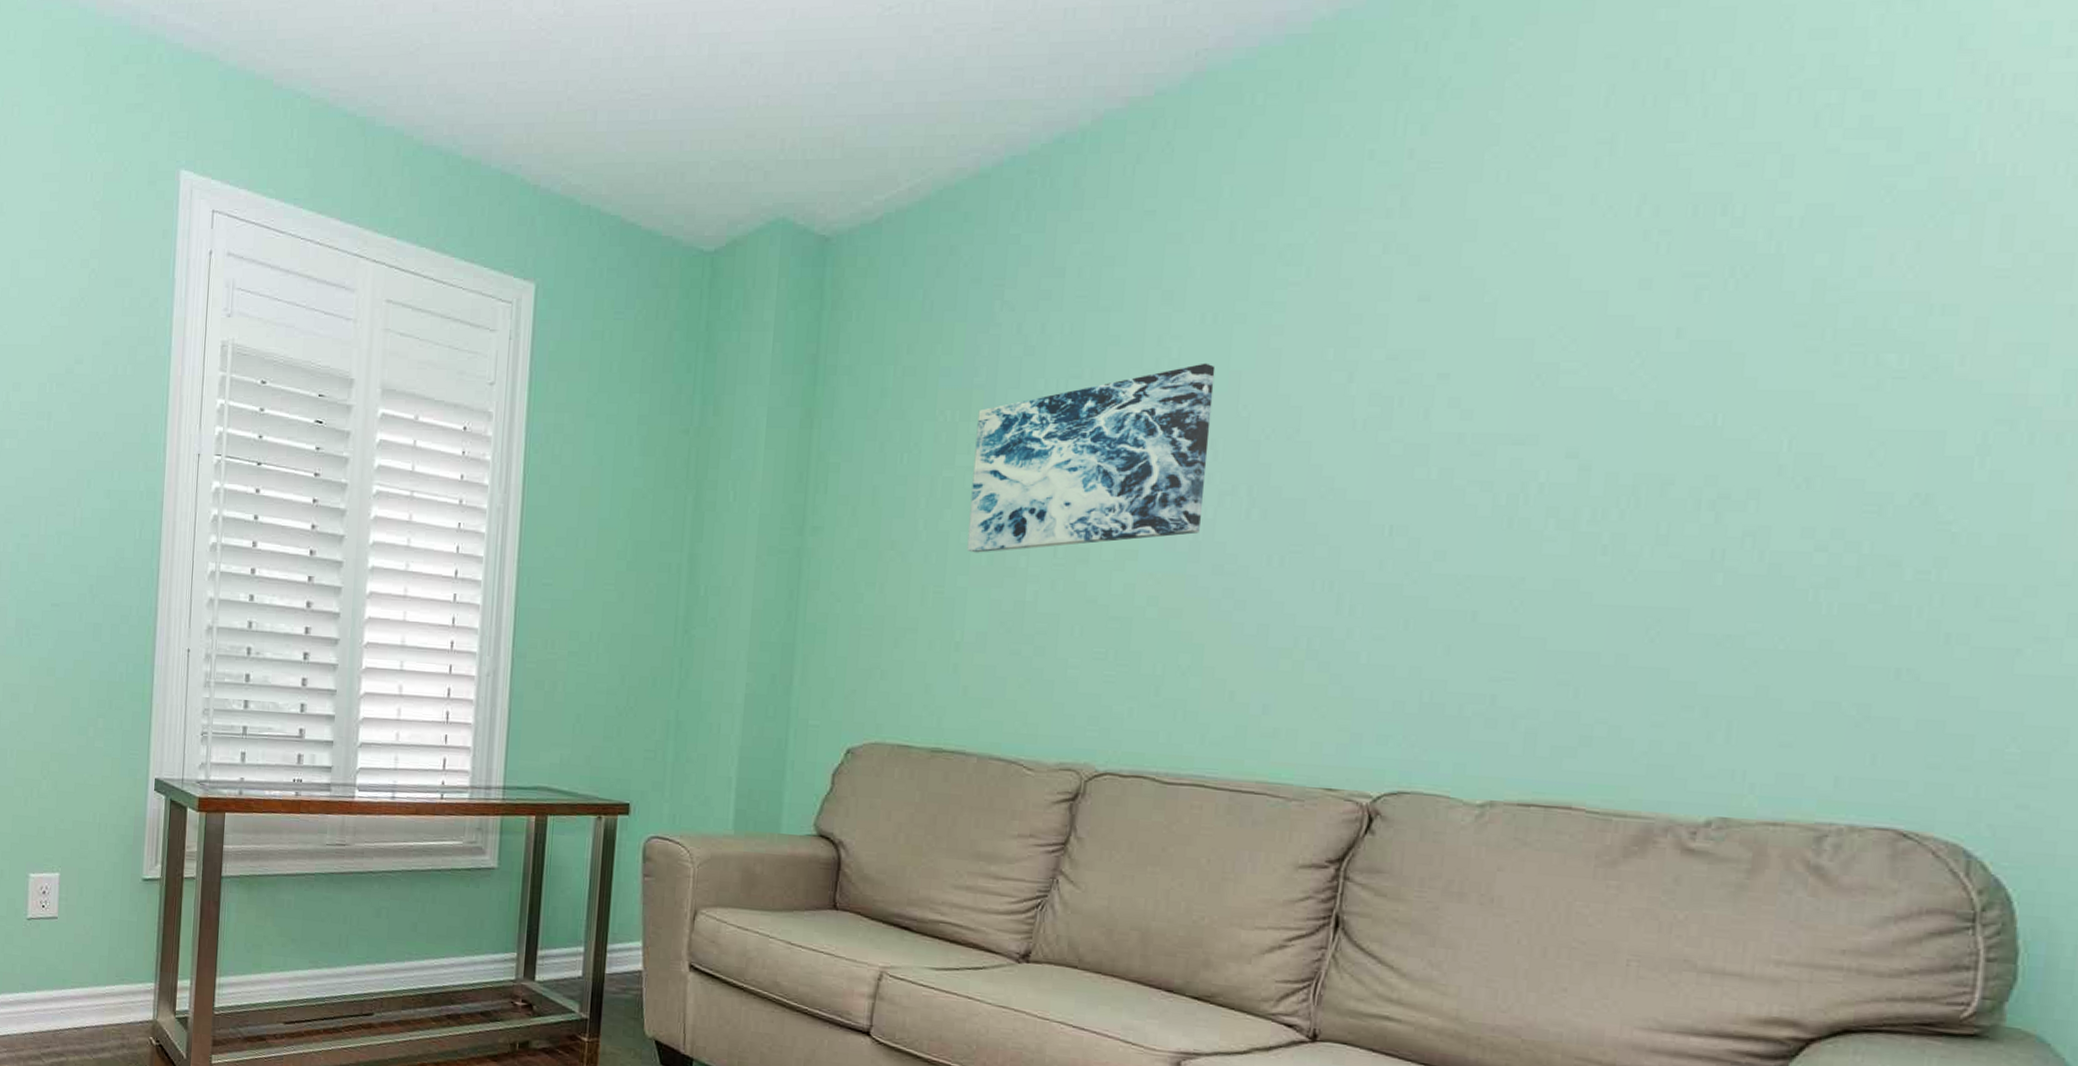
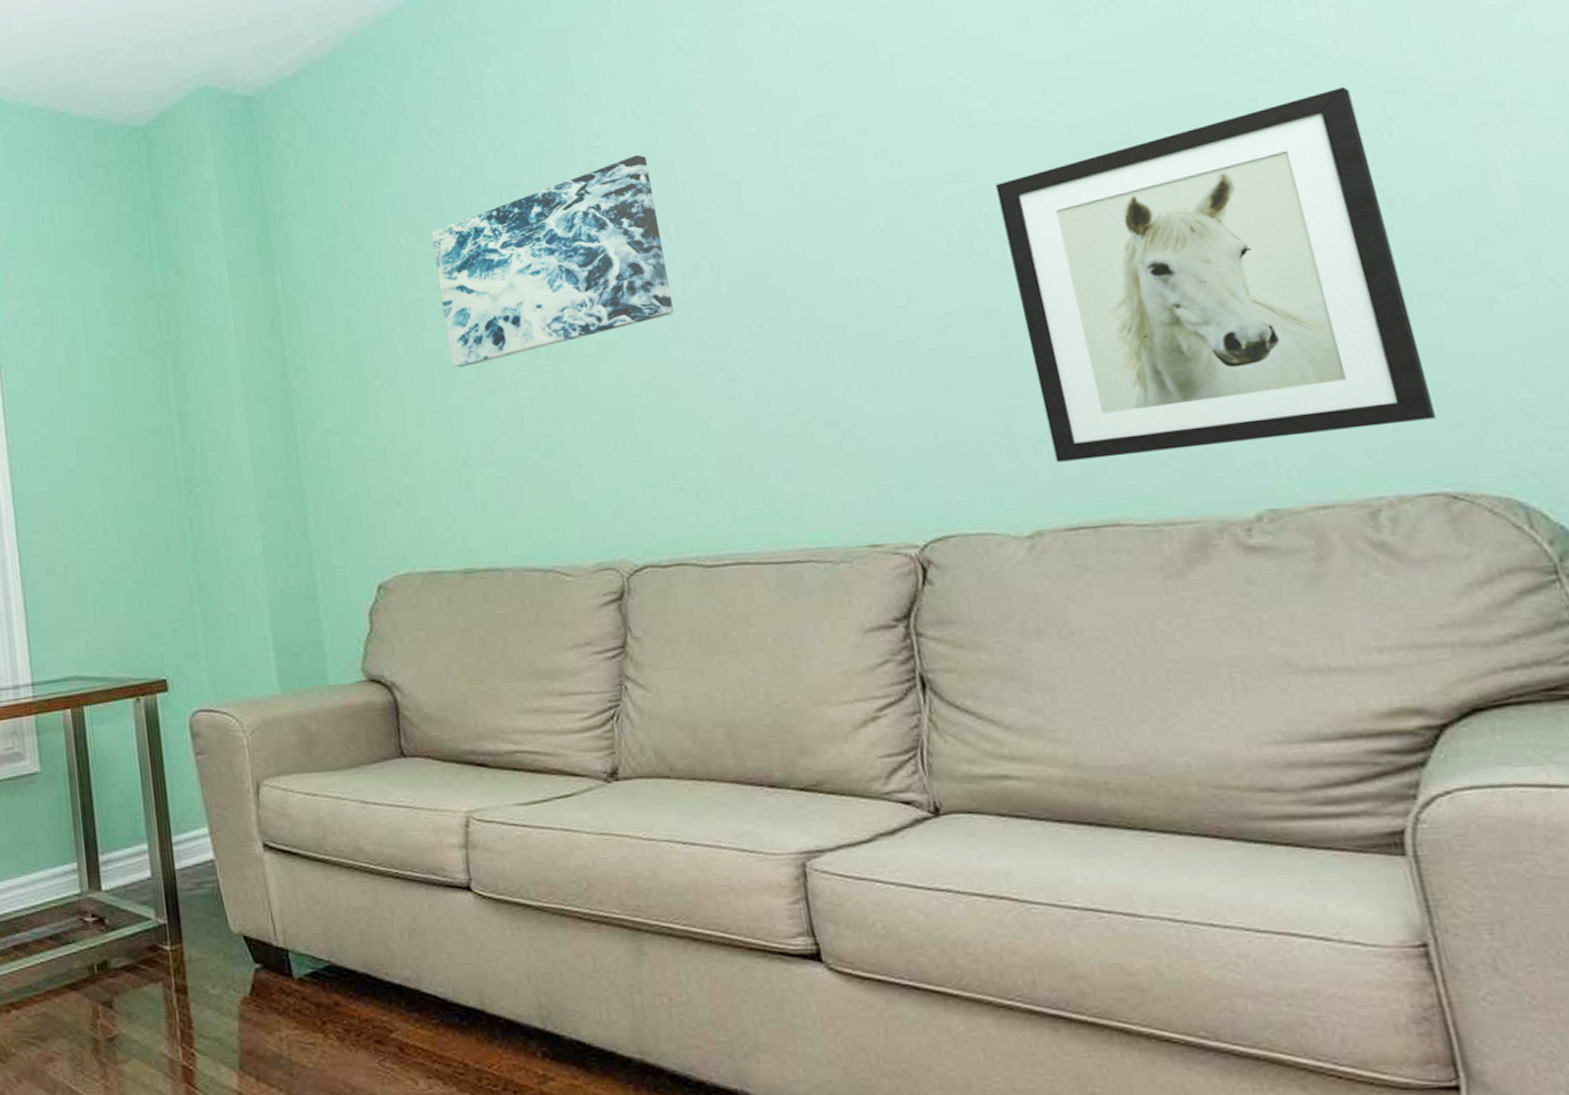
wall art: none [1530,407,1957,758] -> present [995,86,1436,462]

